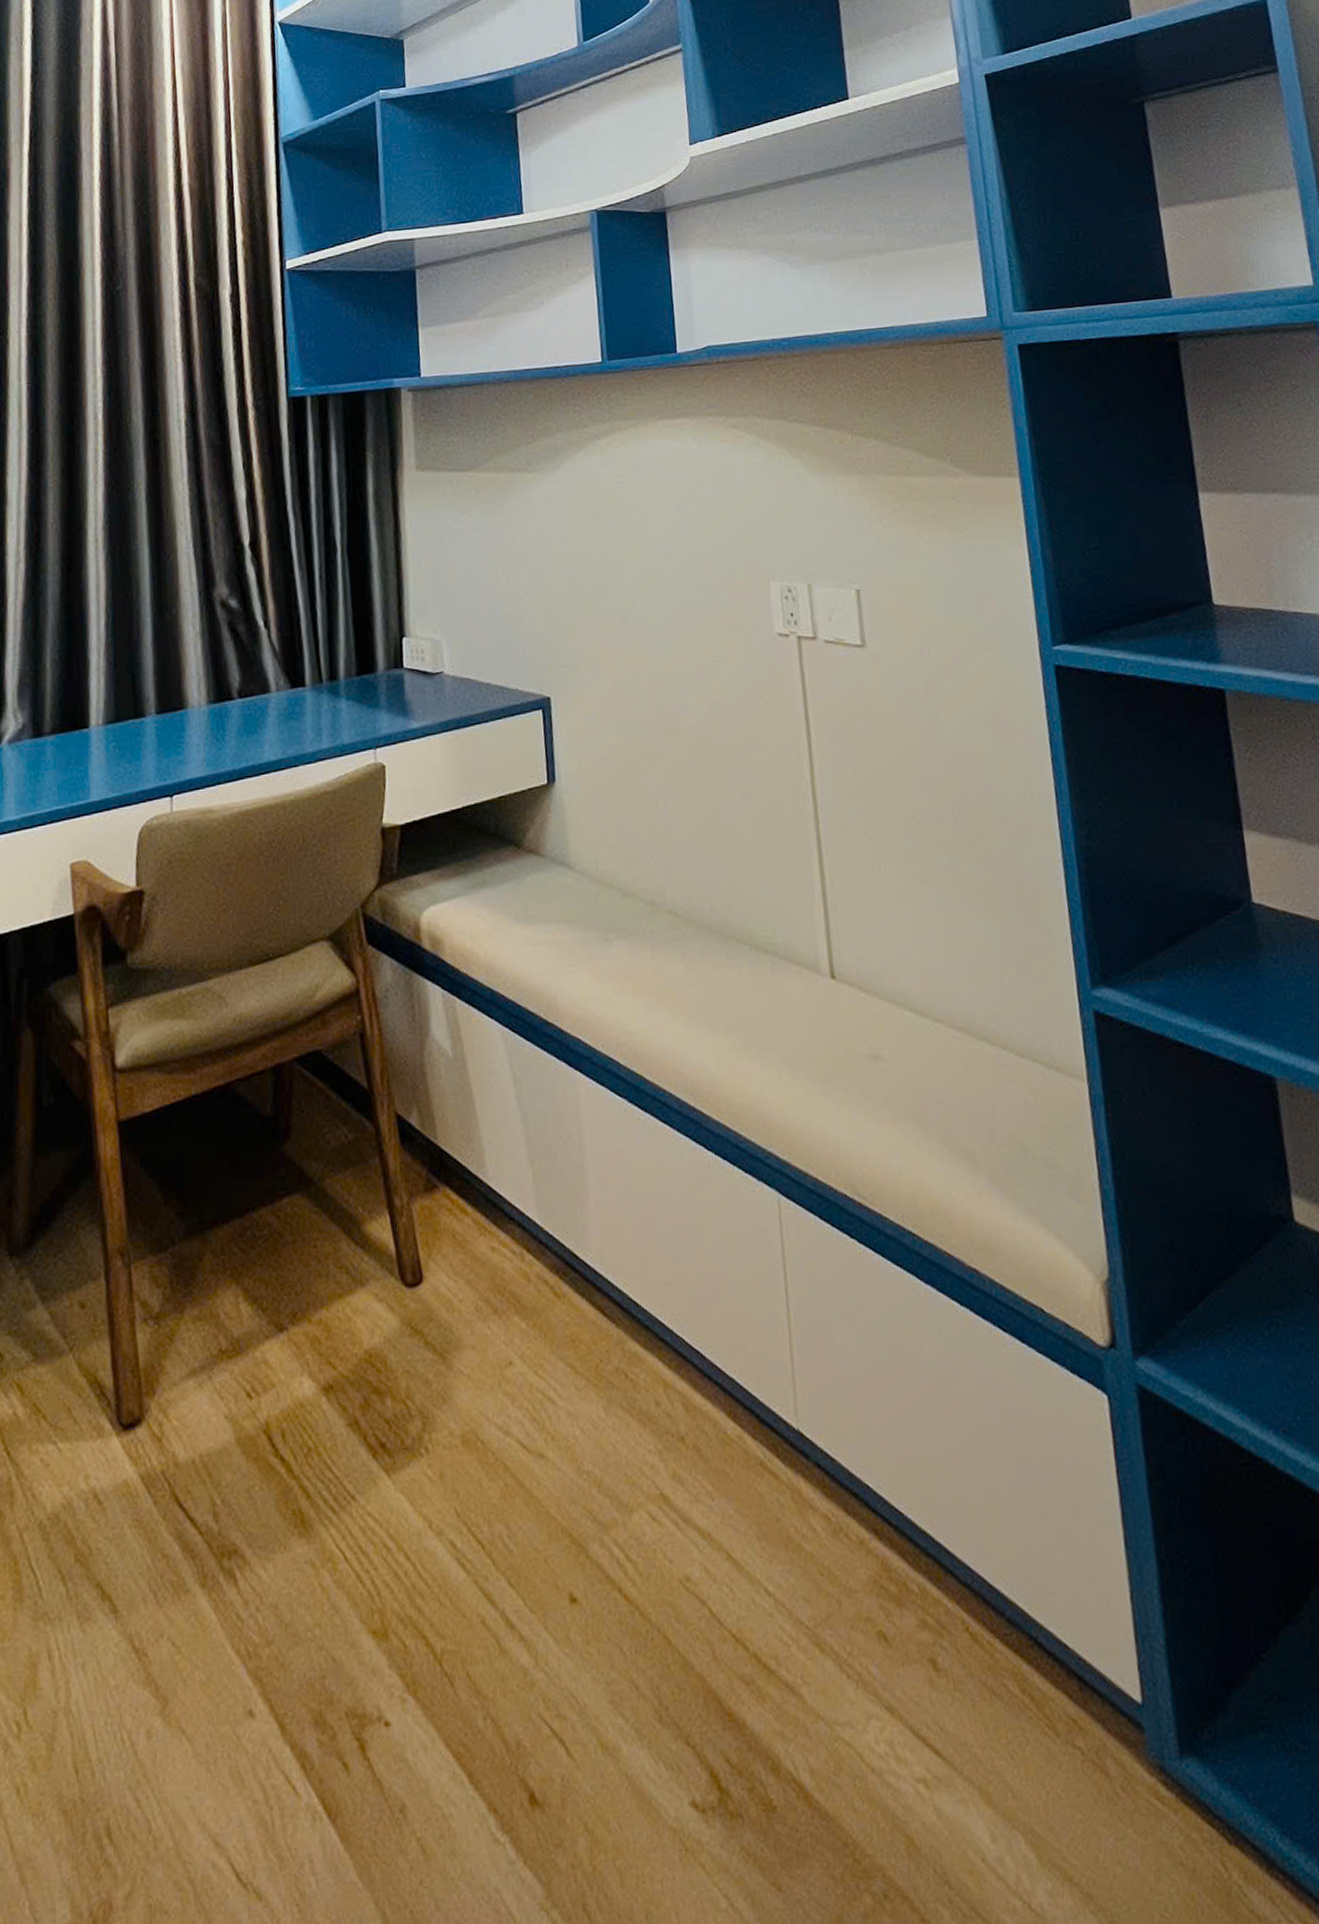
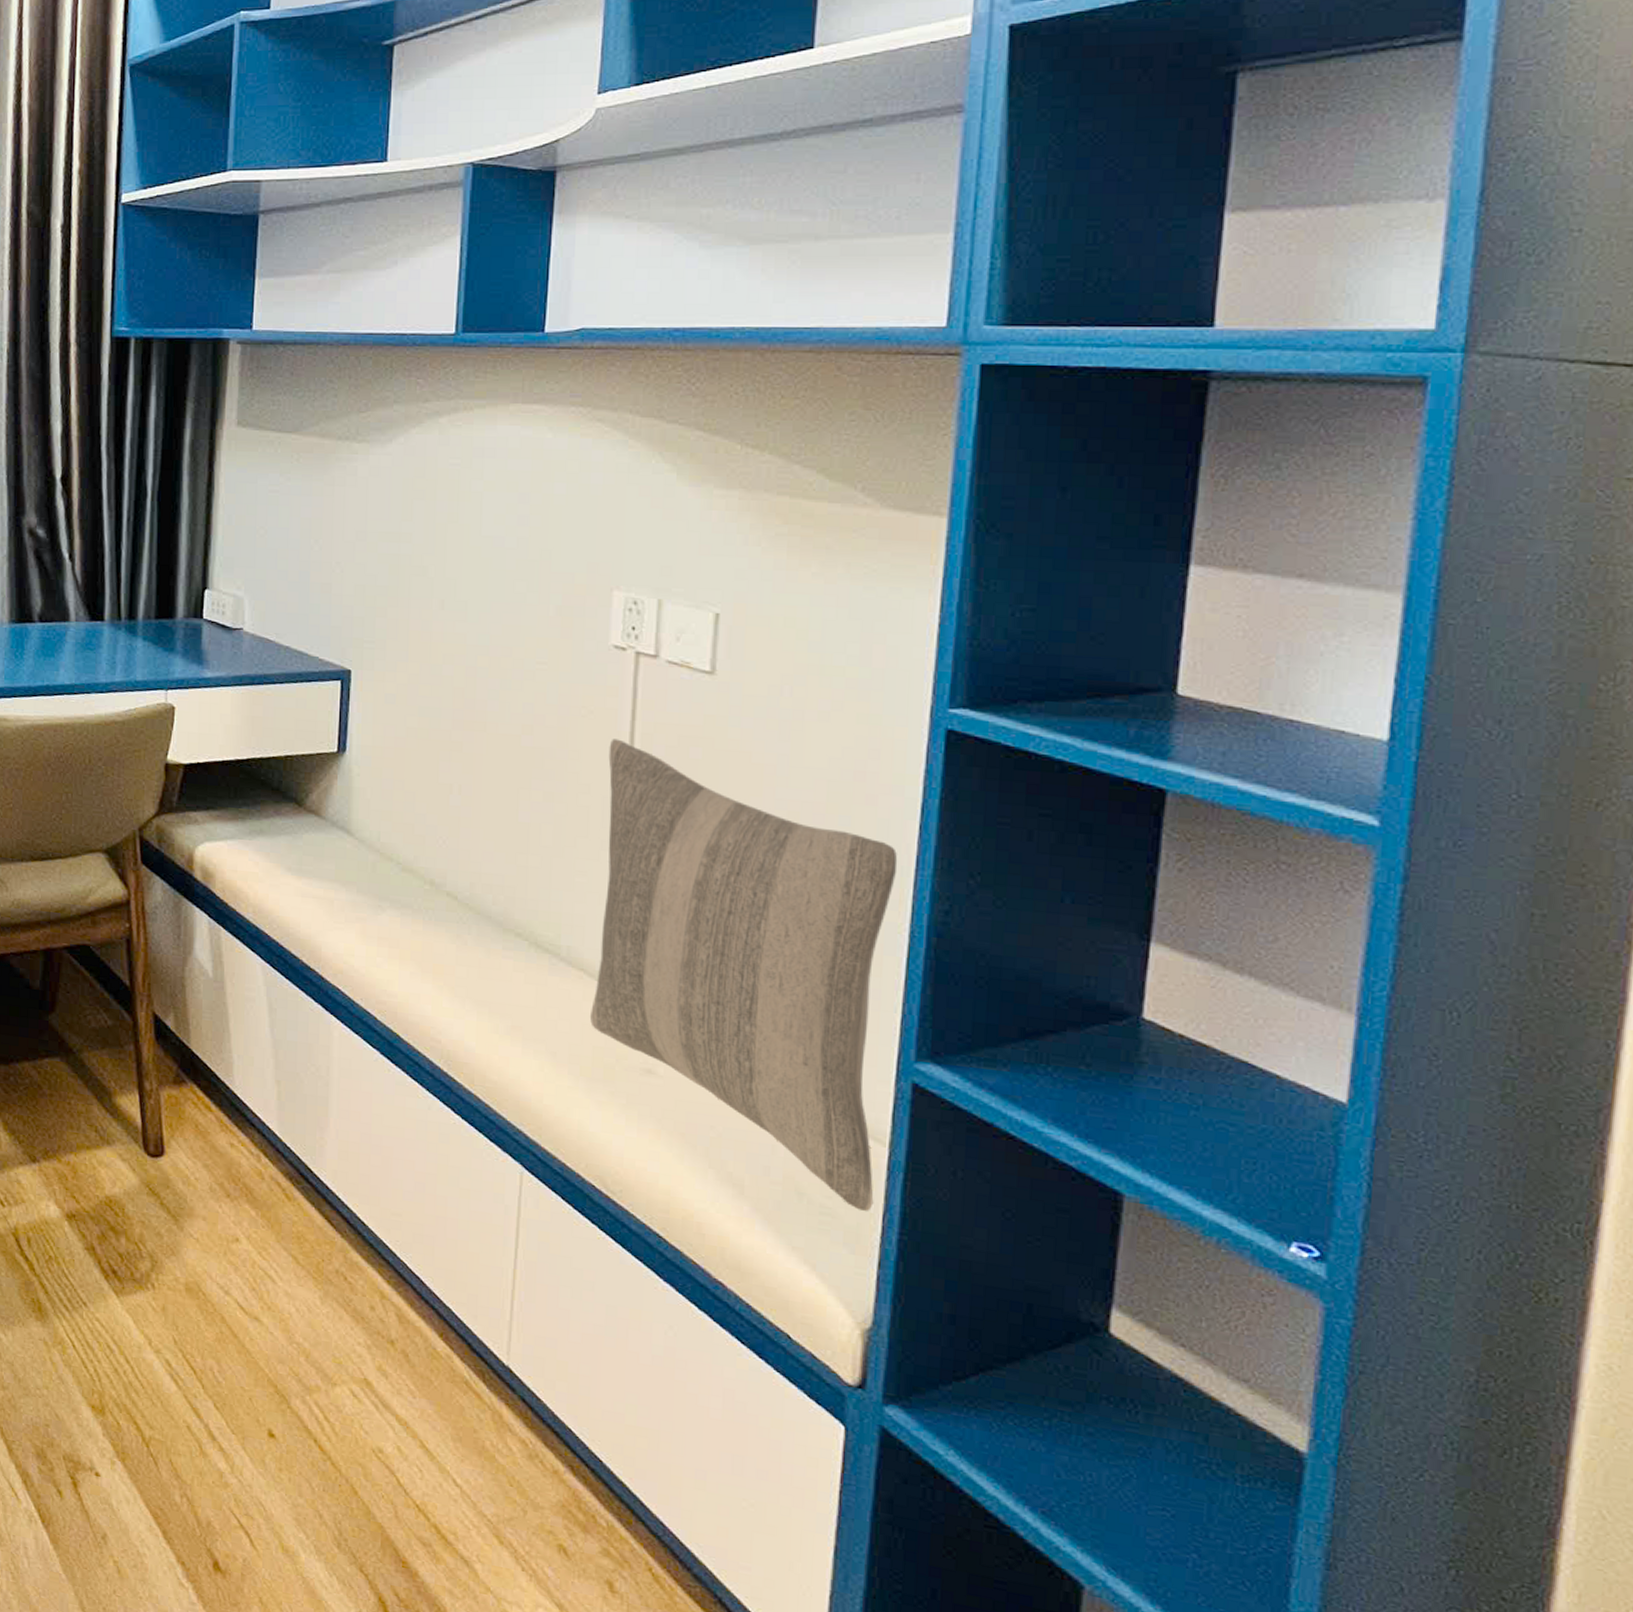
pillow: none [789,723,1086,1154] -> present [590,739,898,1211]

